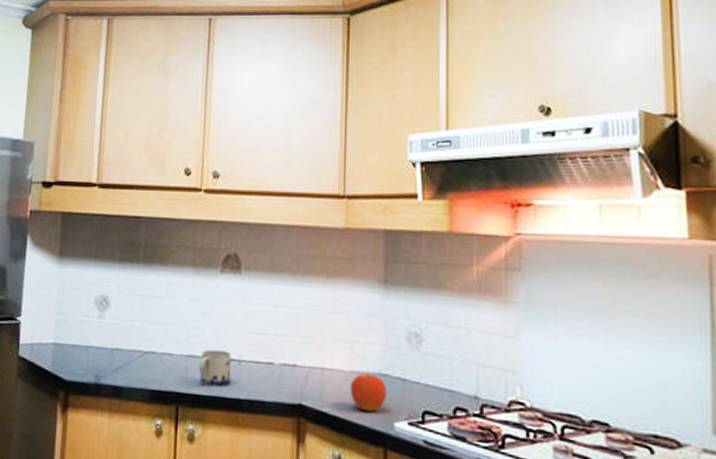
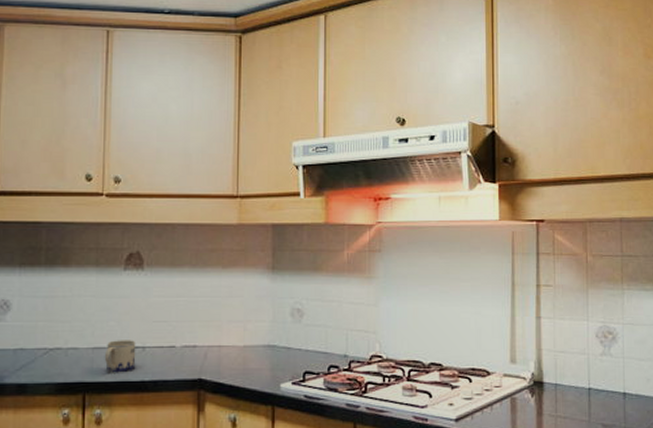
fruit: present [350,373,388,412] -> none [243,346,275,378]

